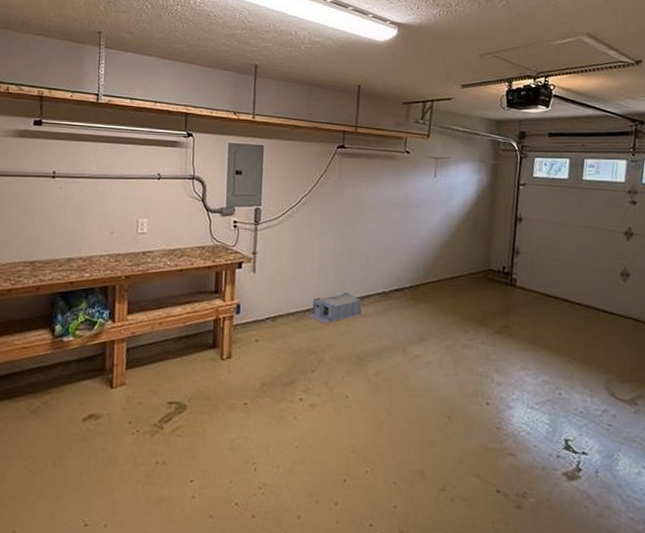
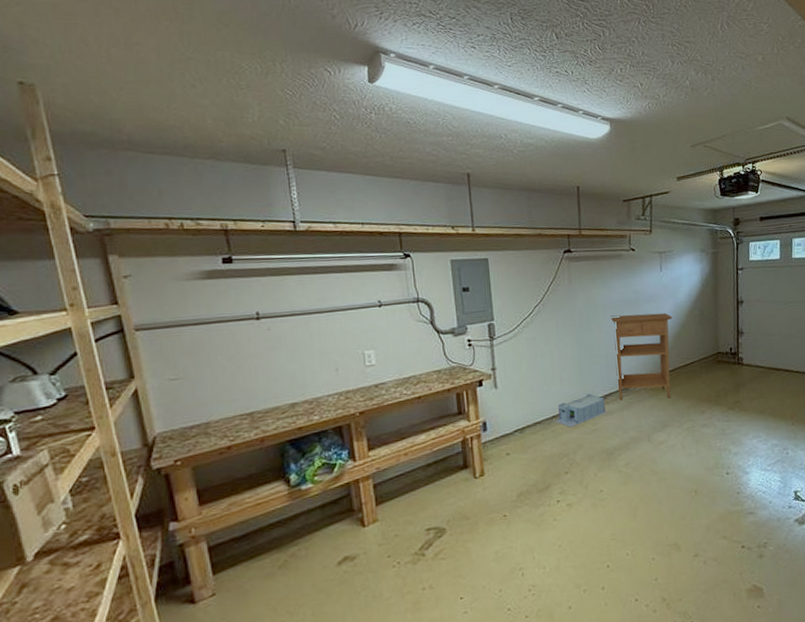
bookshelf: none [375,216,443,311] -> present [611,312,673,401]

